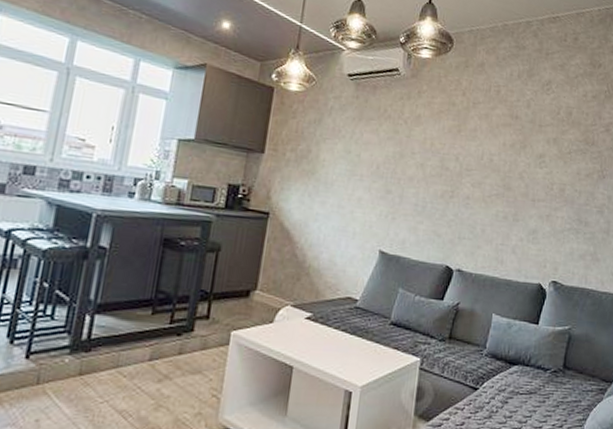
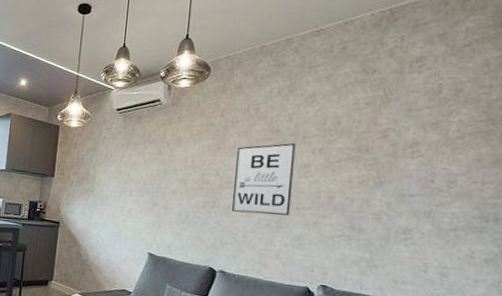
wall art: none [471,130,533,208] -> present [232,143,296,216]

